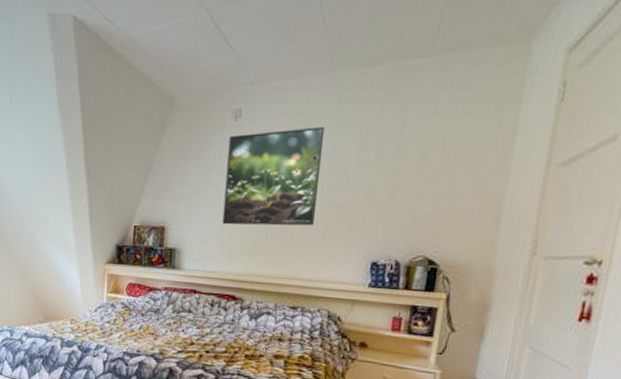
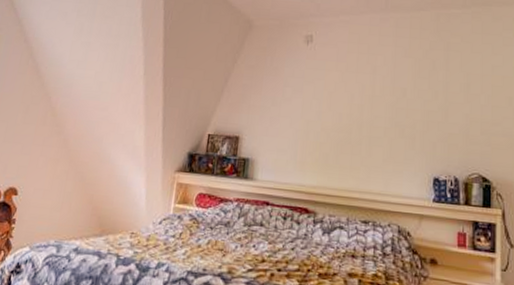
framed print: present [222,126,325,226] -> none [295,55,385,142]

